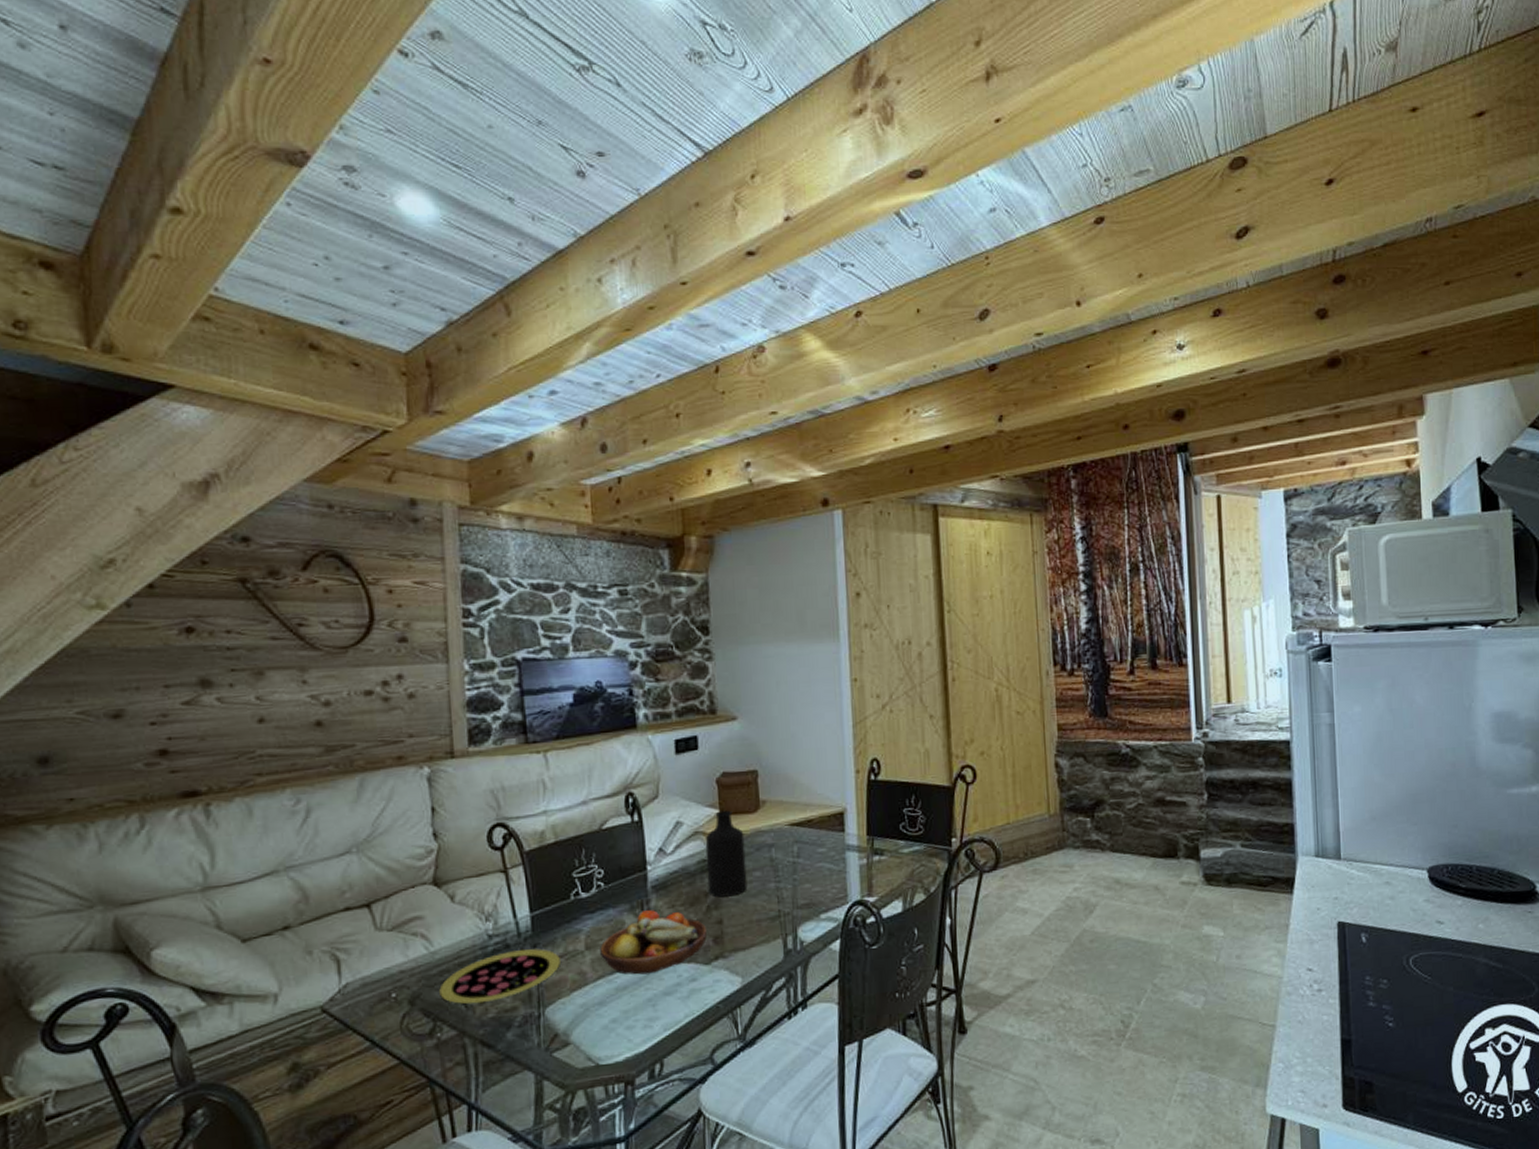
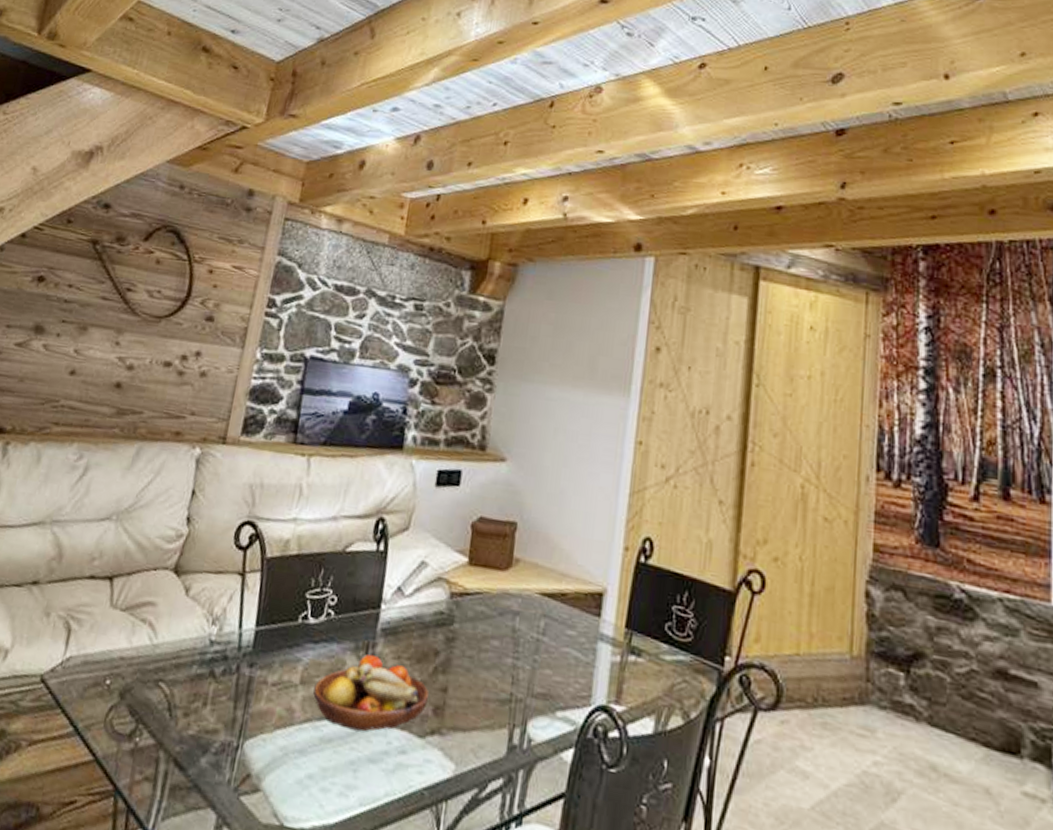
pizza: present [439,949,560,1004] -> none [149,664,273,717]
bottle: present [705,810,748,898] -> none [438,559,490,663]

